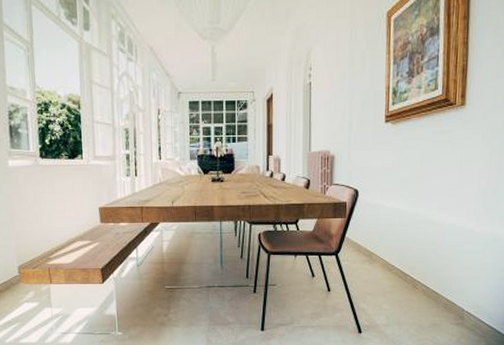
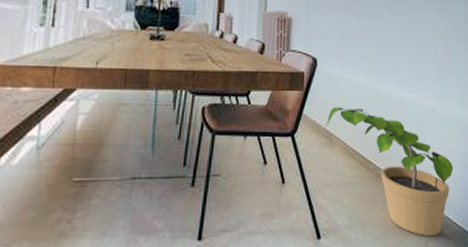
potted plant: none [367,231,490,335] -> present [326,107,454,237]

